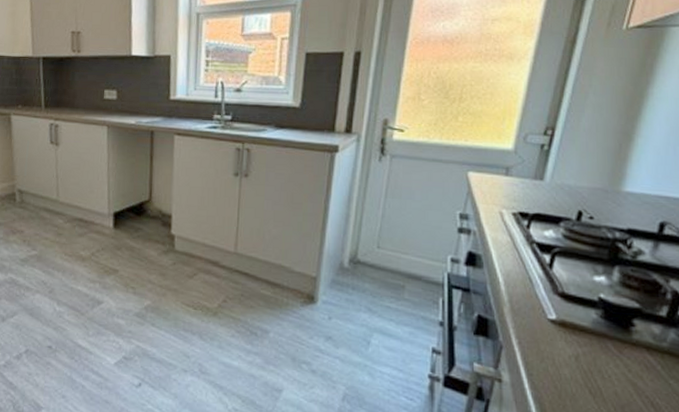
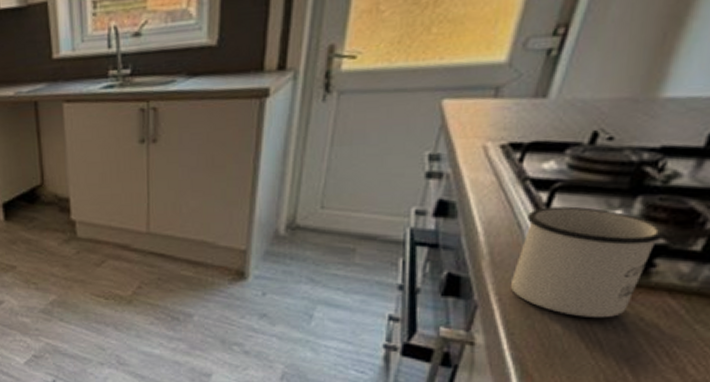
mug: none [528,267,638,367] -> present [511,206,665,318]

